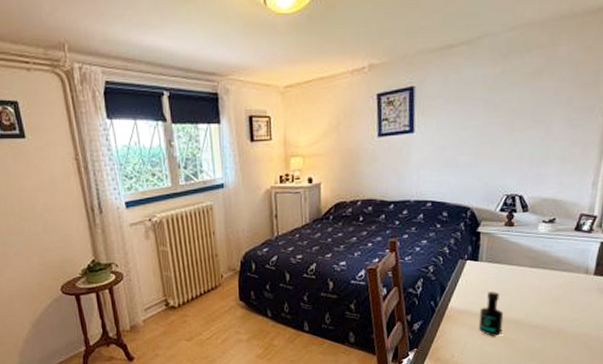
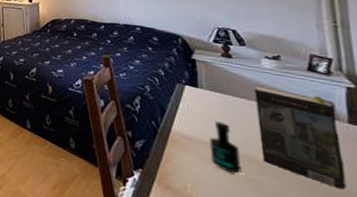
book: none [520,251,588,333] -> present [254,85,347,190]

